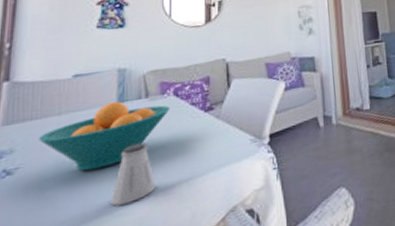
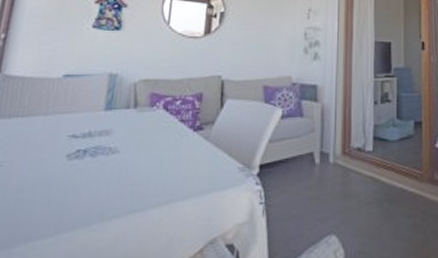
fruit bowl: present [38,101,171,172] -> none [22,108,159,179]
saltshaker: present [111,142,157,207] -> none [86,155,135,220]

